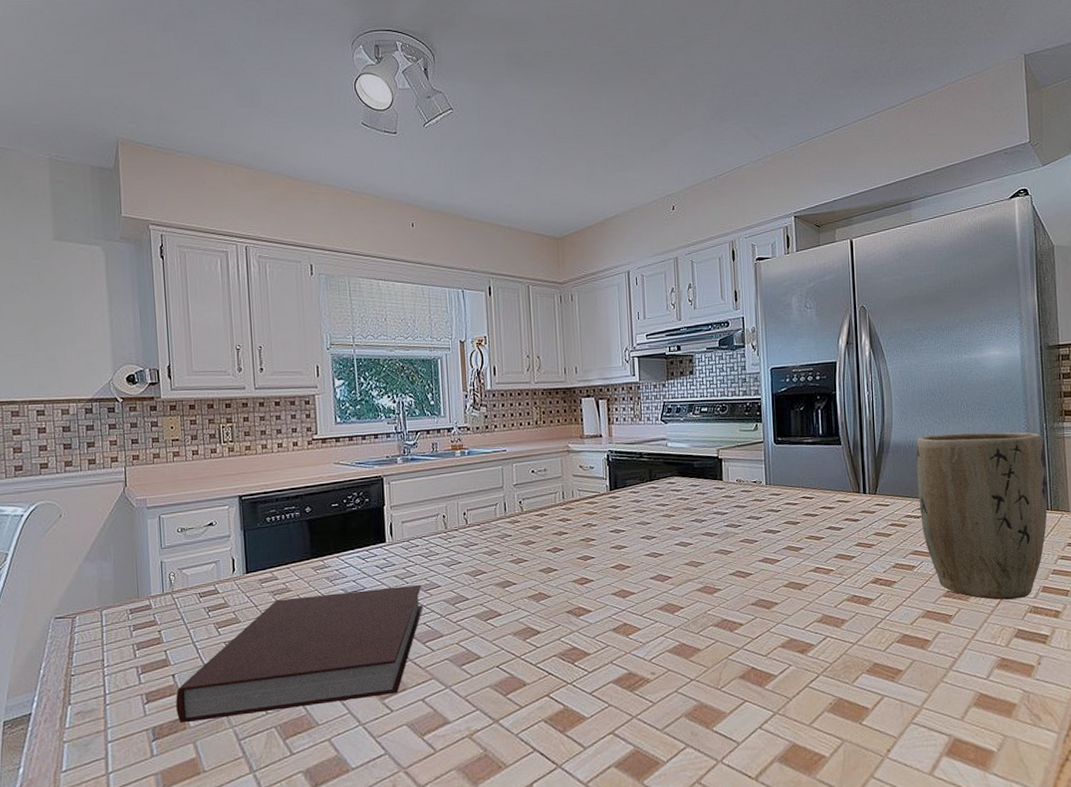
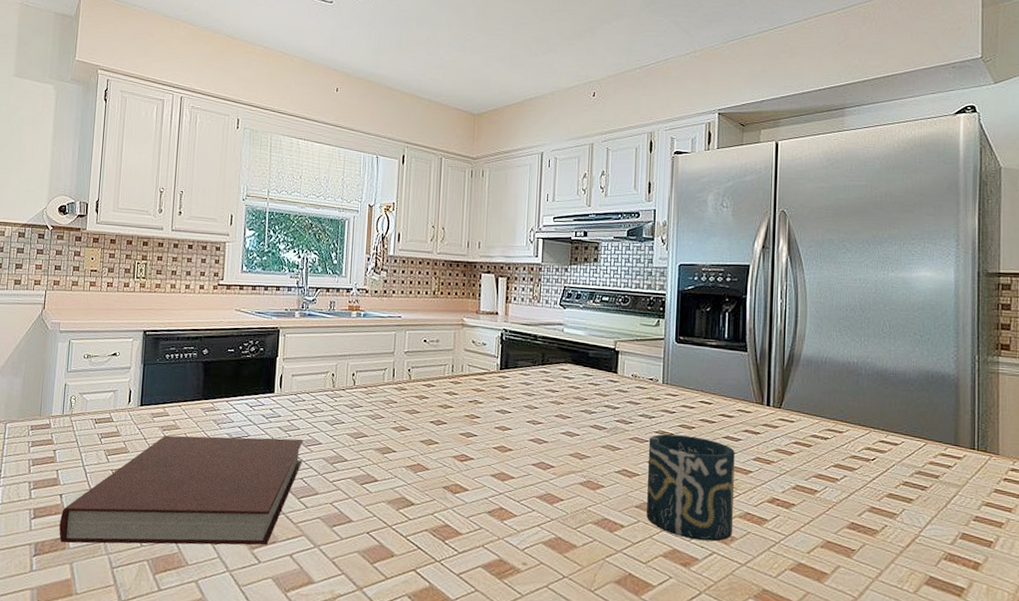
cup: none [758,531,843,628] -> present [646,434,735,542]
plant pot: present [916,432,1048,600] -> none [827,353,976,543]

